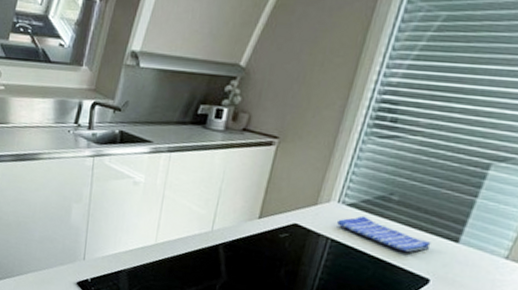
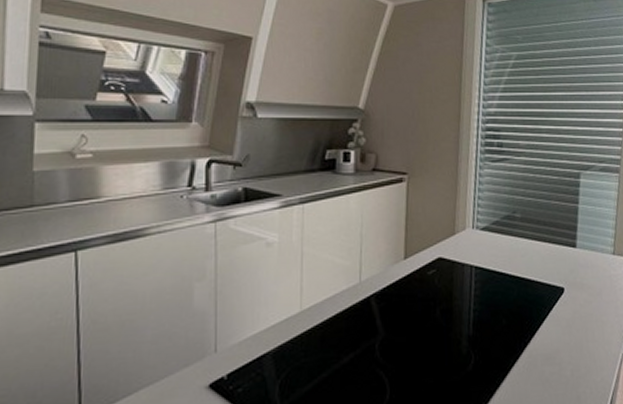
dish towel: present [336,215,432,253] -> none [475,237,556,266]

